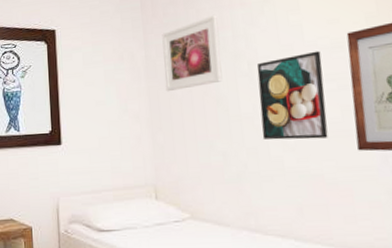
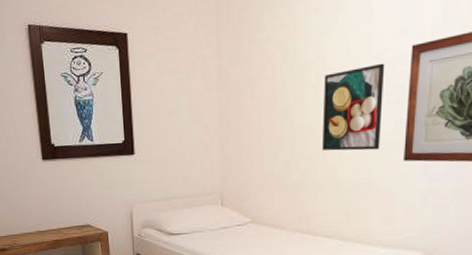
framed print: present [162,14,223,92] -> none [235,21,291,103]

